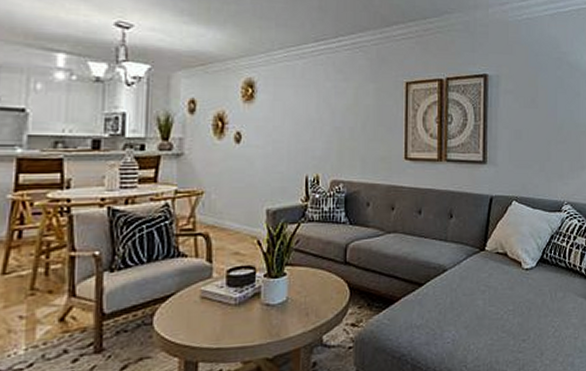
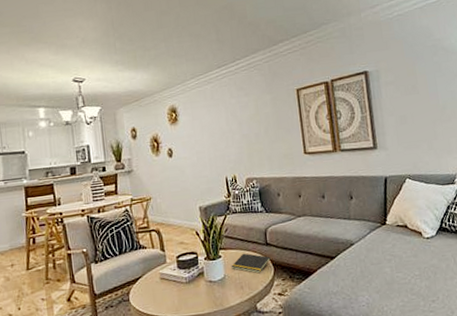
notepad: none [297,272,348,298] -> present [231,253,271,274]

